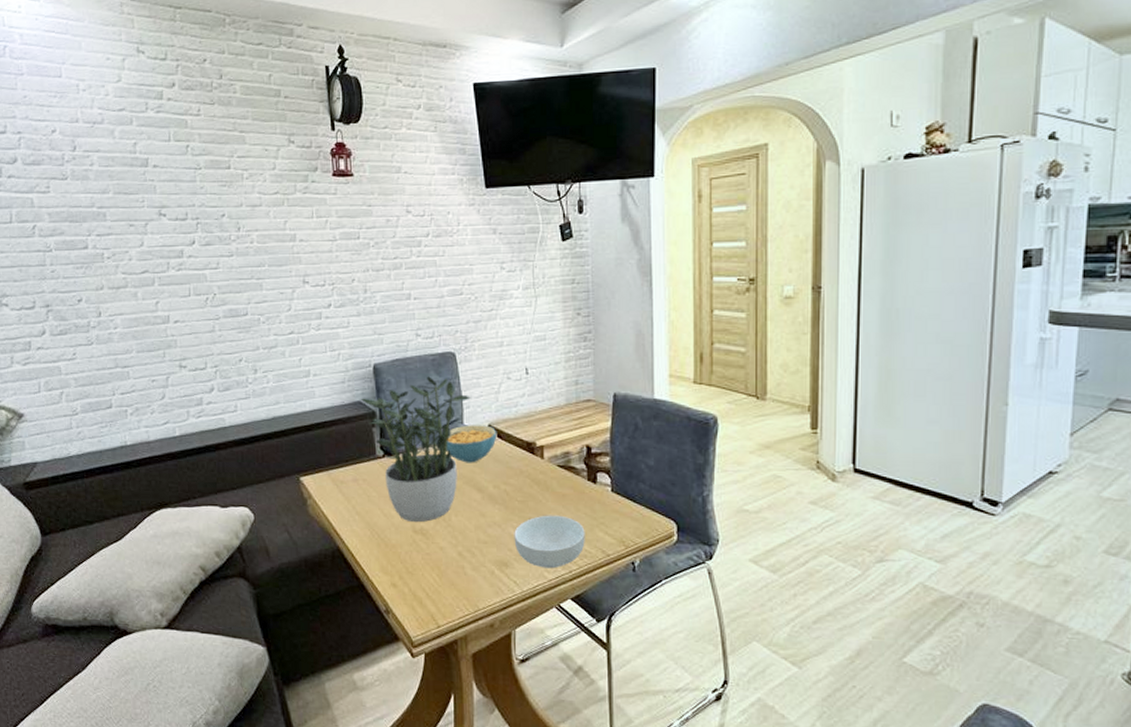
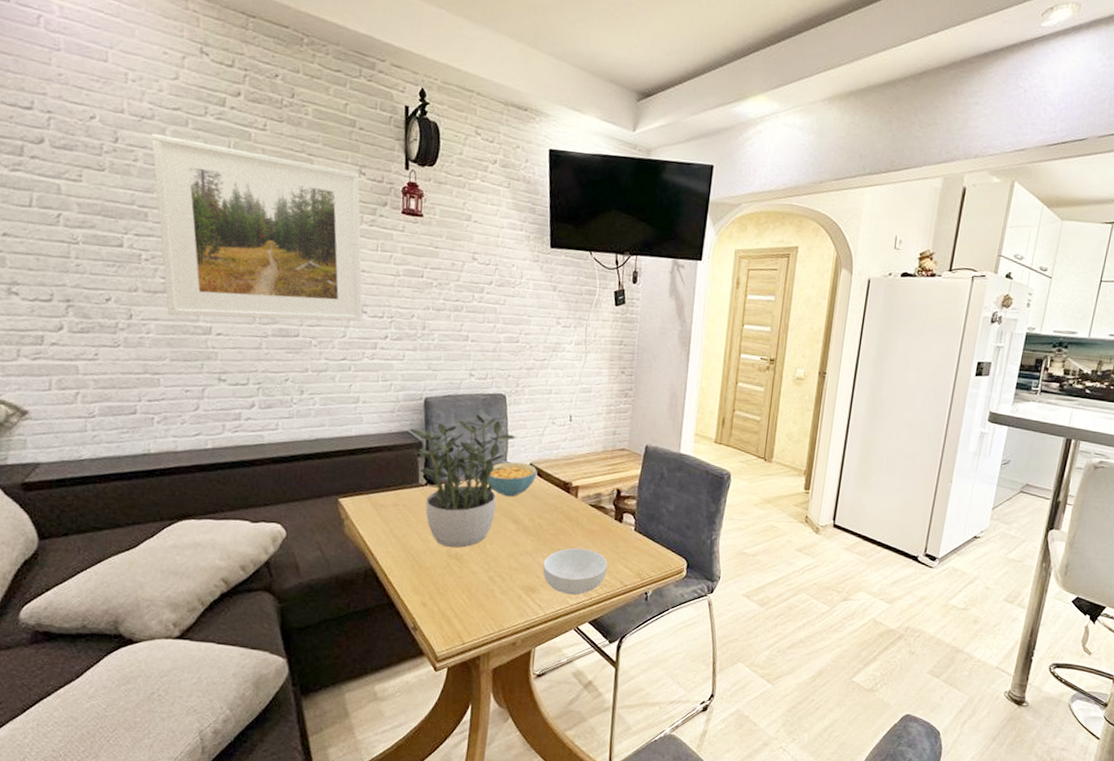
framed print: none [103,136,305,309] -> present [152,133,363,322]

